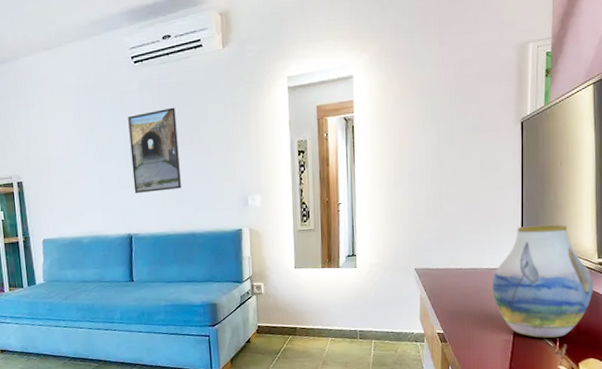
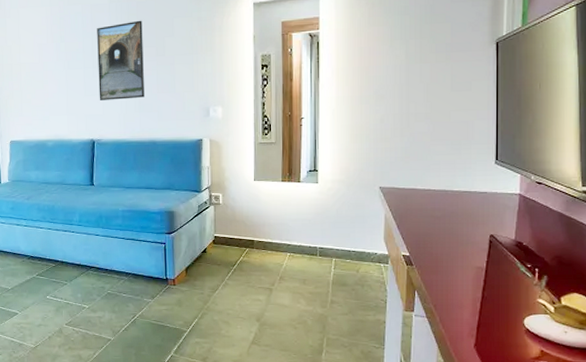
vase: present [492,225,593,338] -> none [464,148,577,269]

